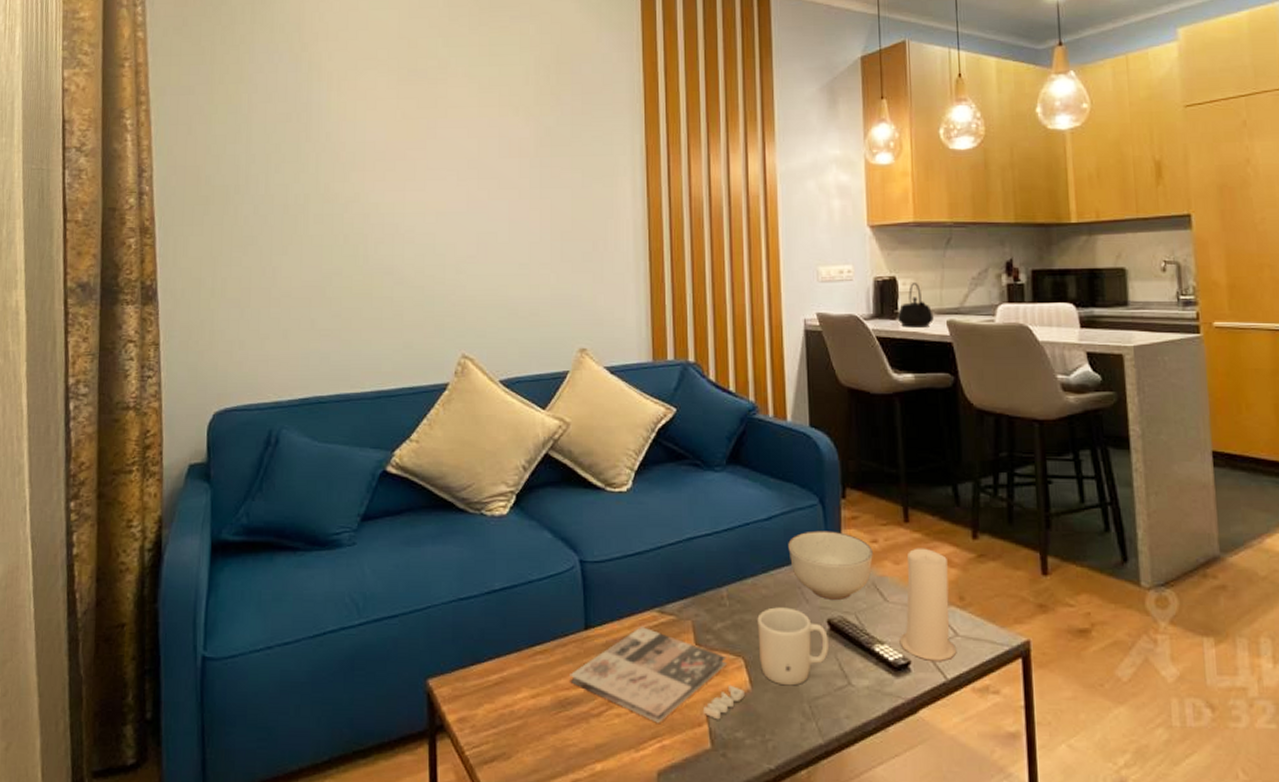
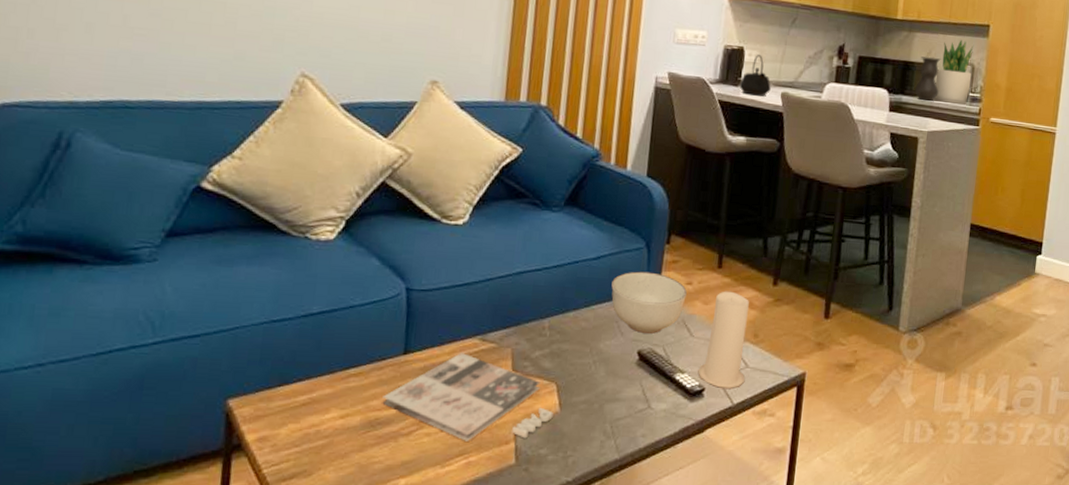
mug: present [757,607,828,686] -> none [571,338,636,409]
vase: none [1108,260,1139,310] -> present [915,56,941,101]
planter: none [1132,235,1180,310] -> present [934,39,974,105]

